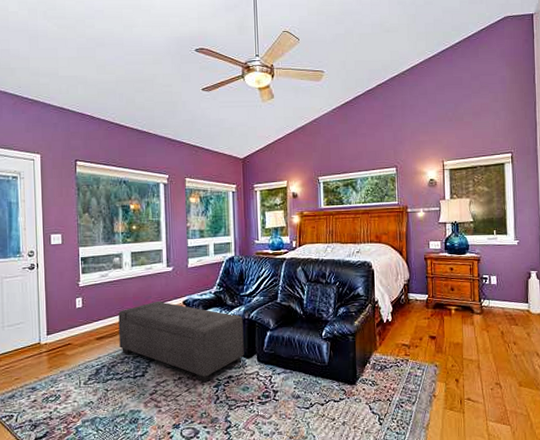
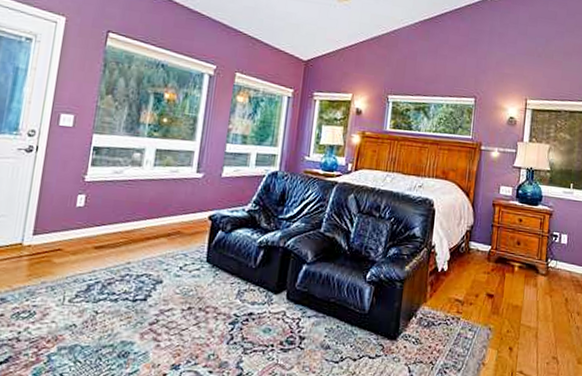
ottoman: present [118,301,244,383] -> none [121,212,277,317]

